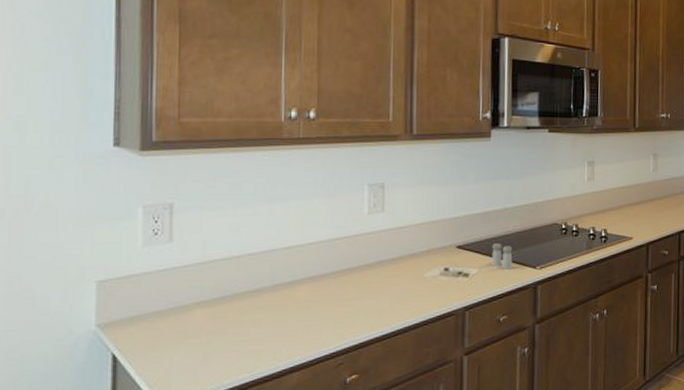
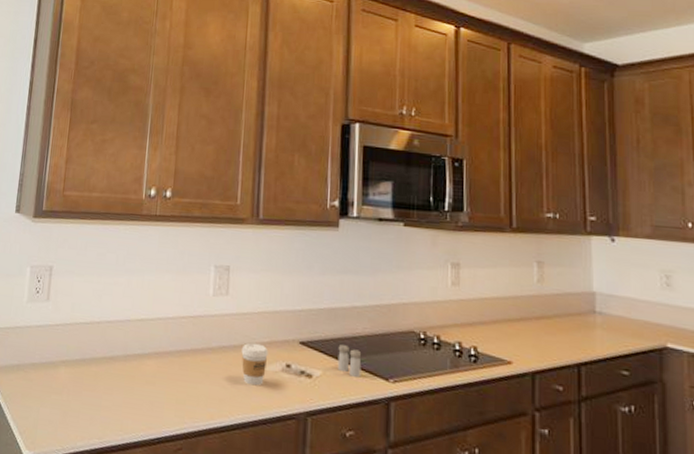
coffee cup: none [400,253,427,293] -> present [241,342,269,386]

